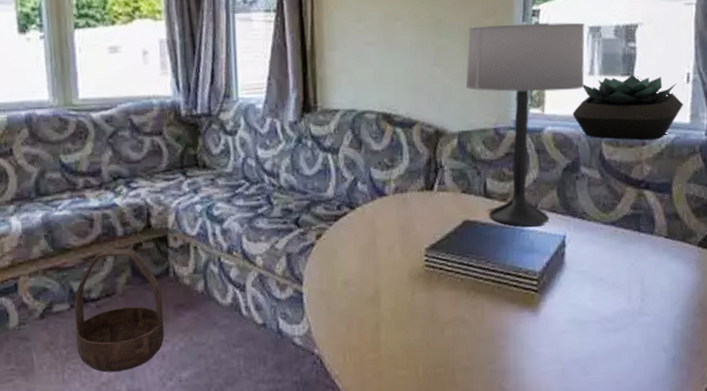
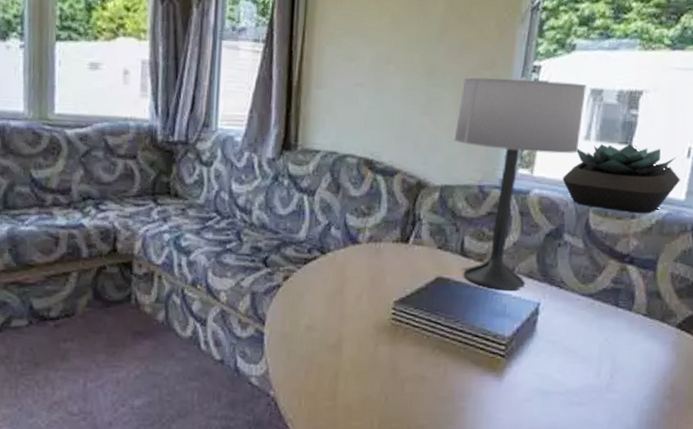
basket: present [74,248,165,372] -> none [31,269,122,392]

